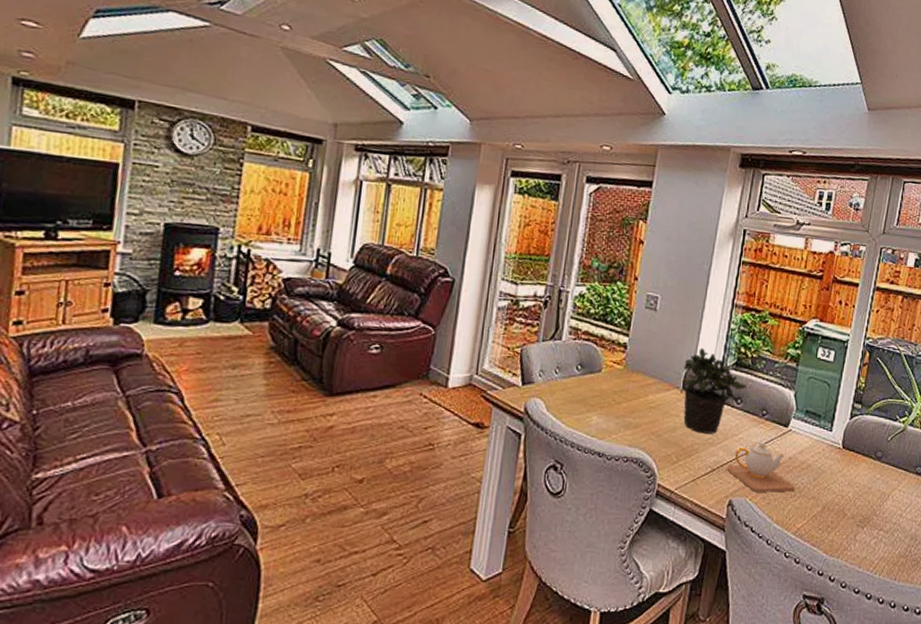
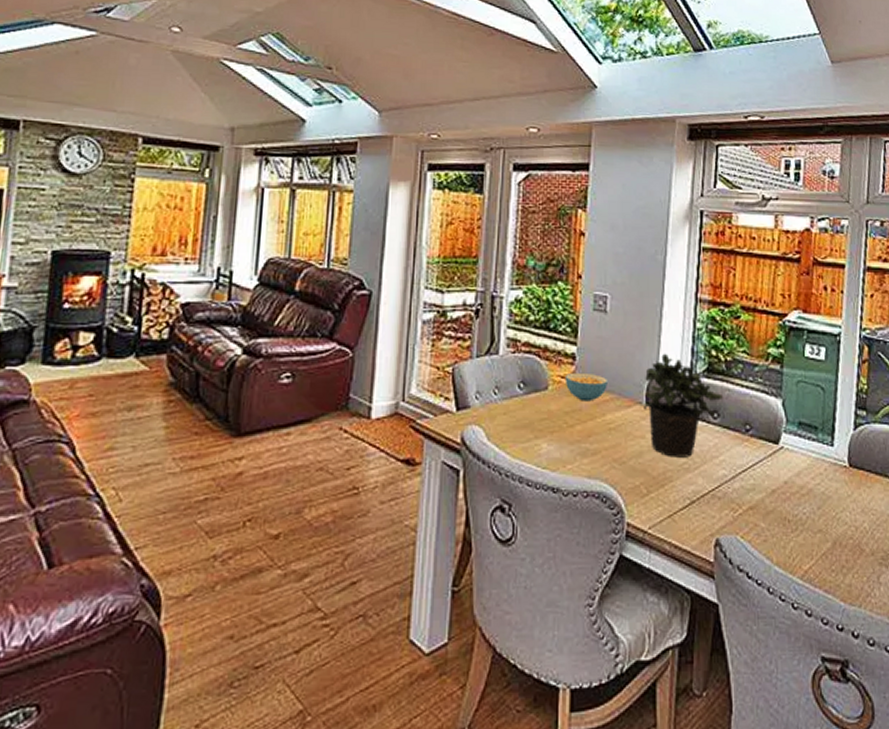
cereal bowl: none [616,359,652,384] -> present [565,372,607,402]
teapot: present [727,442,796,493] -> none [709,464,797,527]

